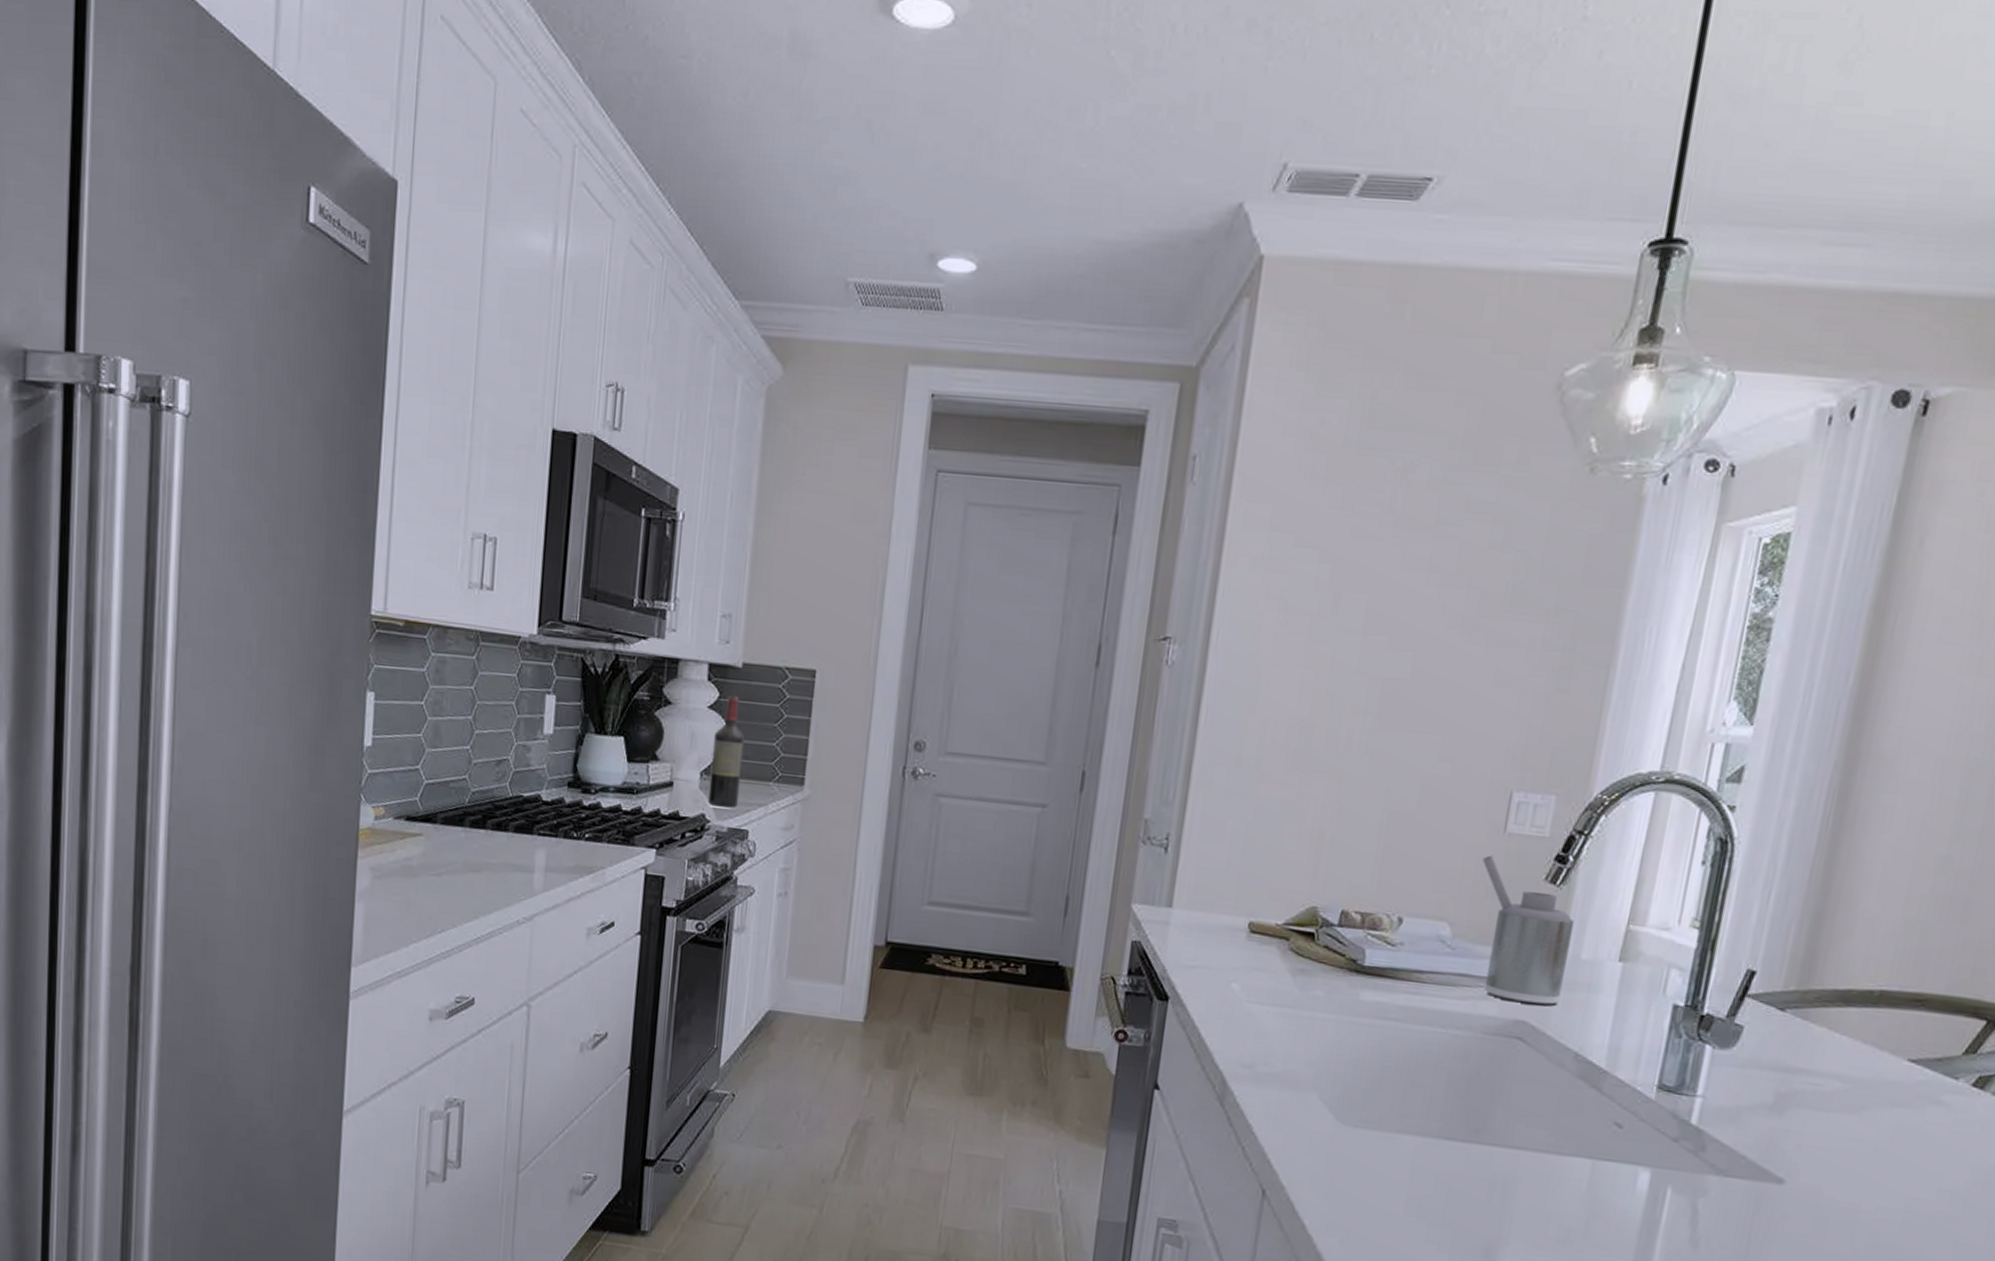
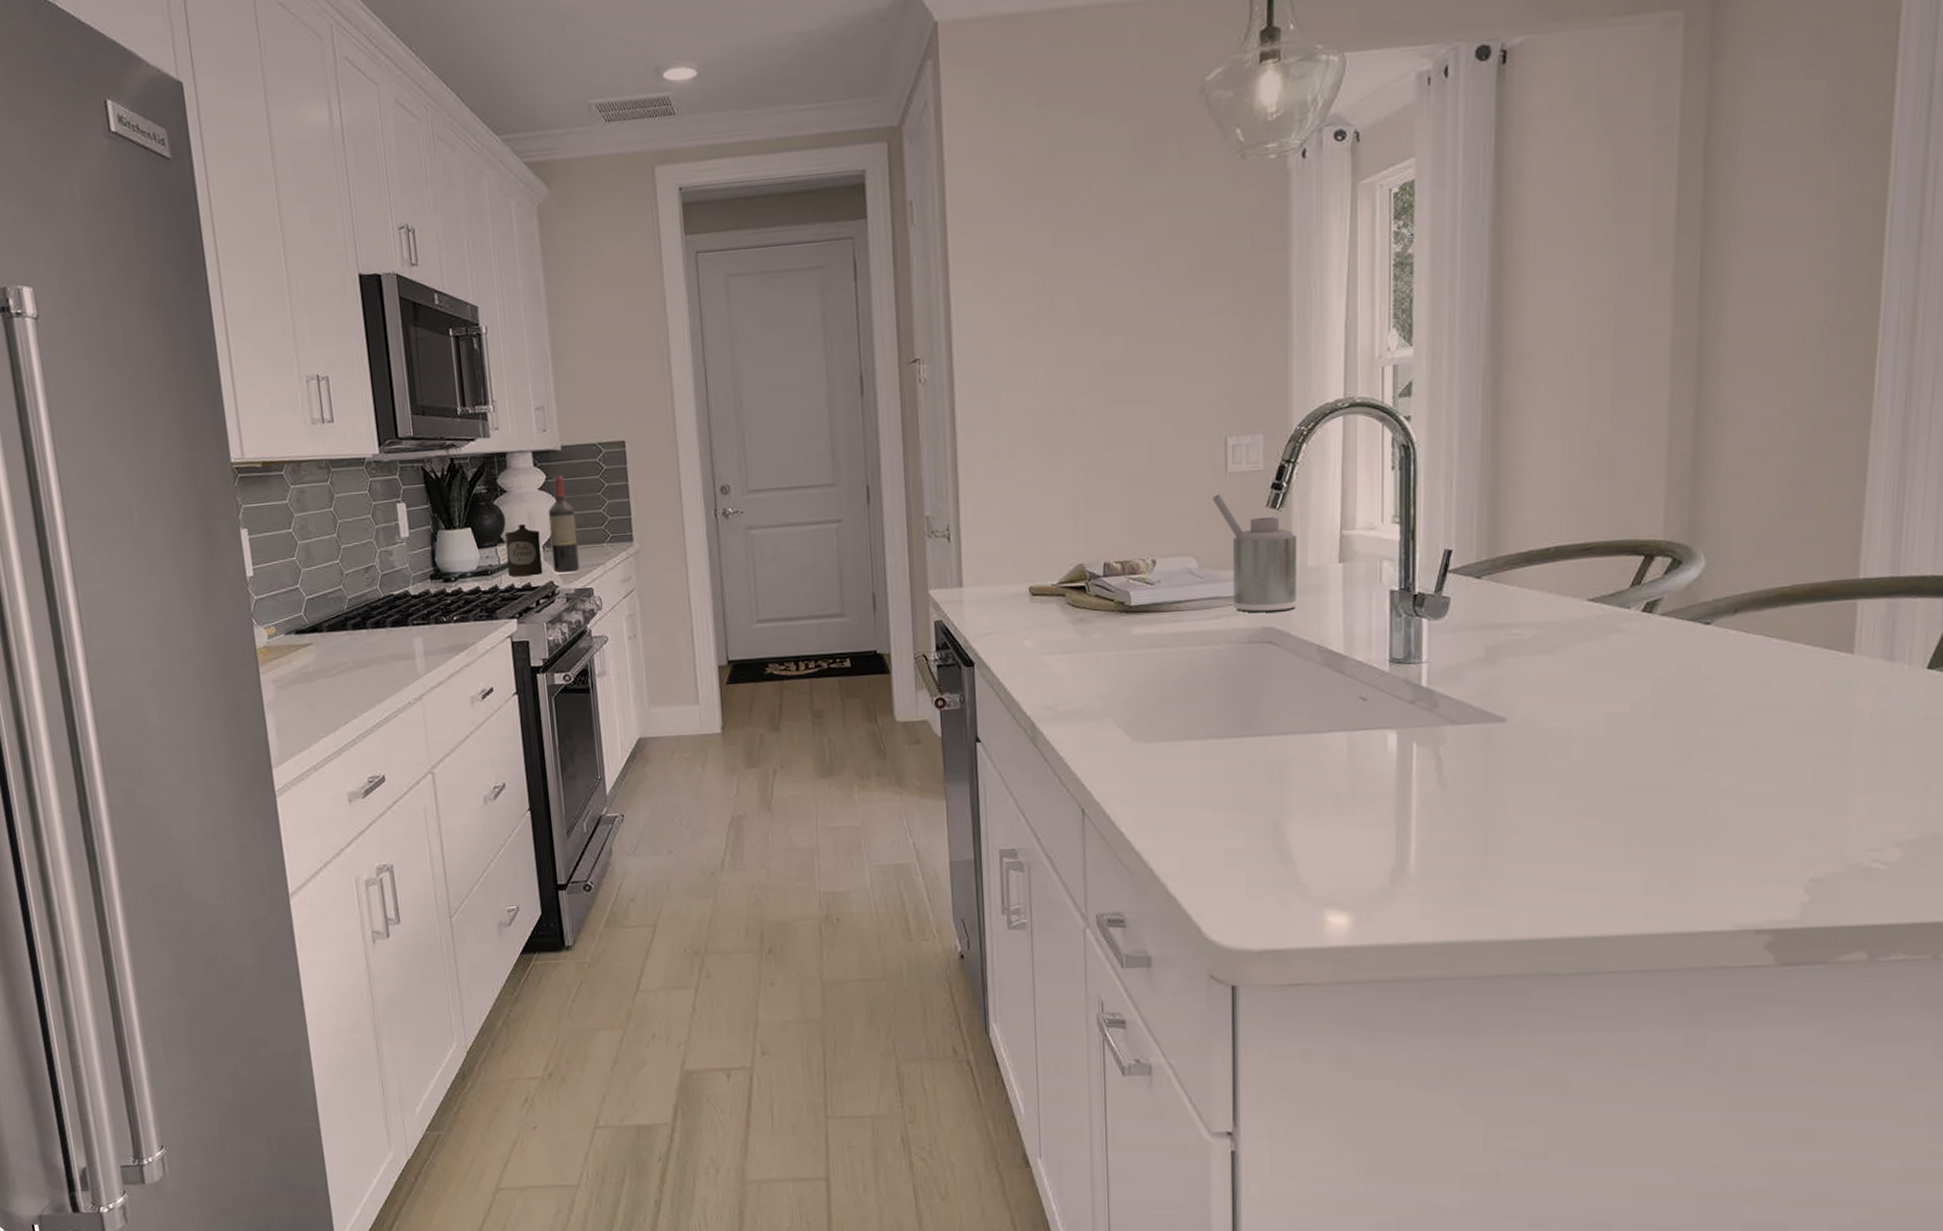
canister: none [656,743,700,805] -> present [505,523,543,577]

